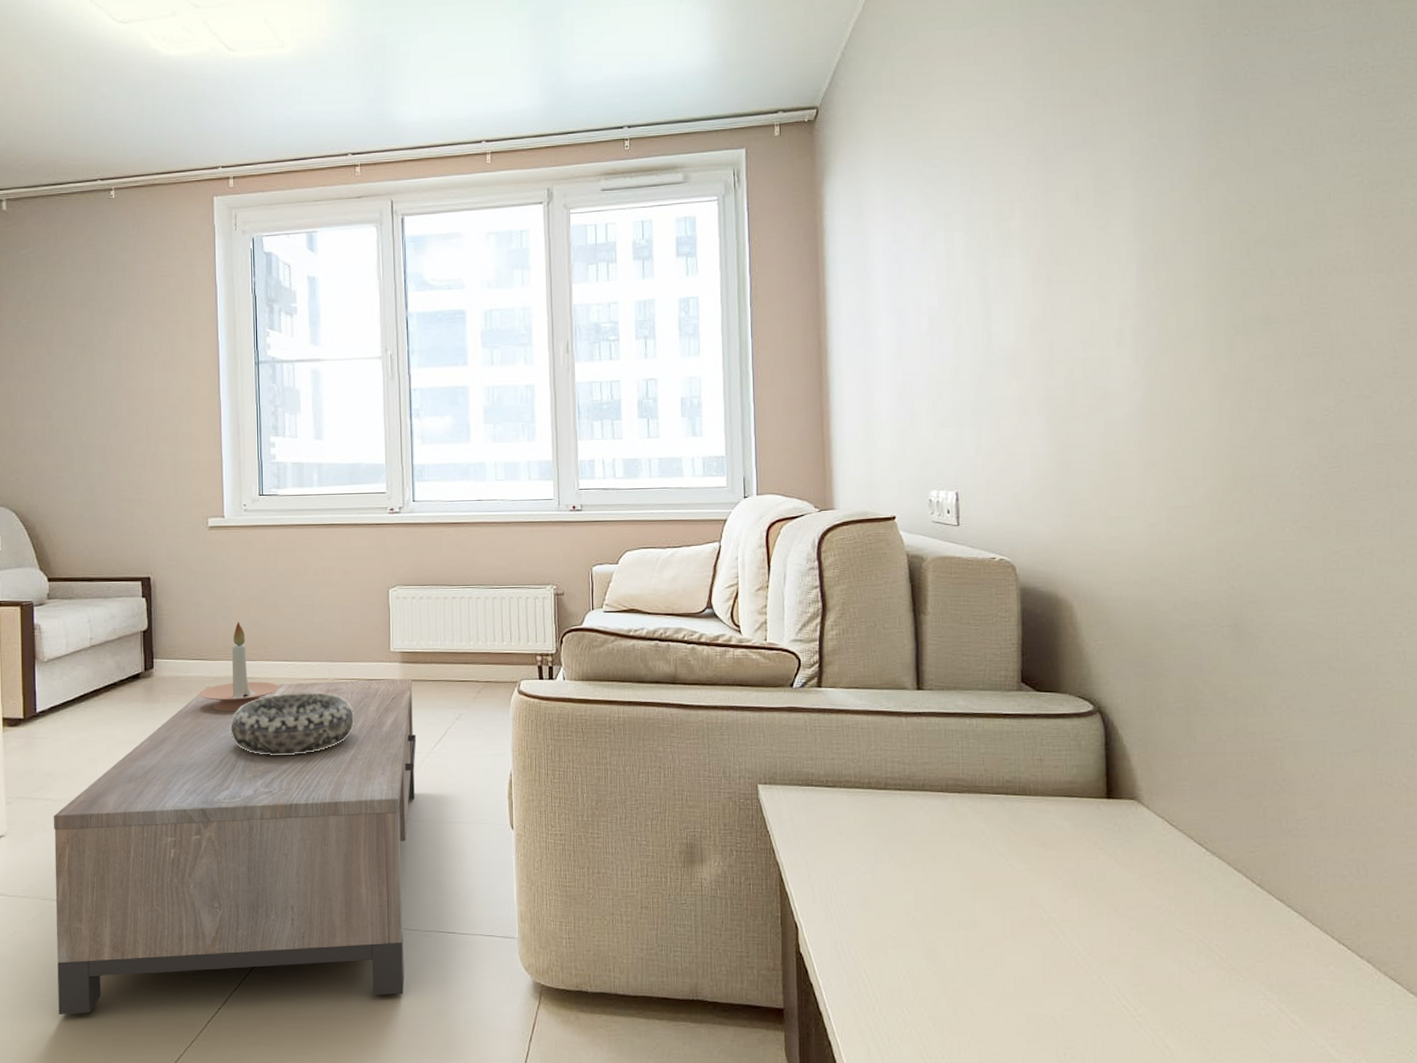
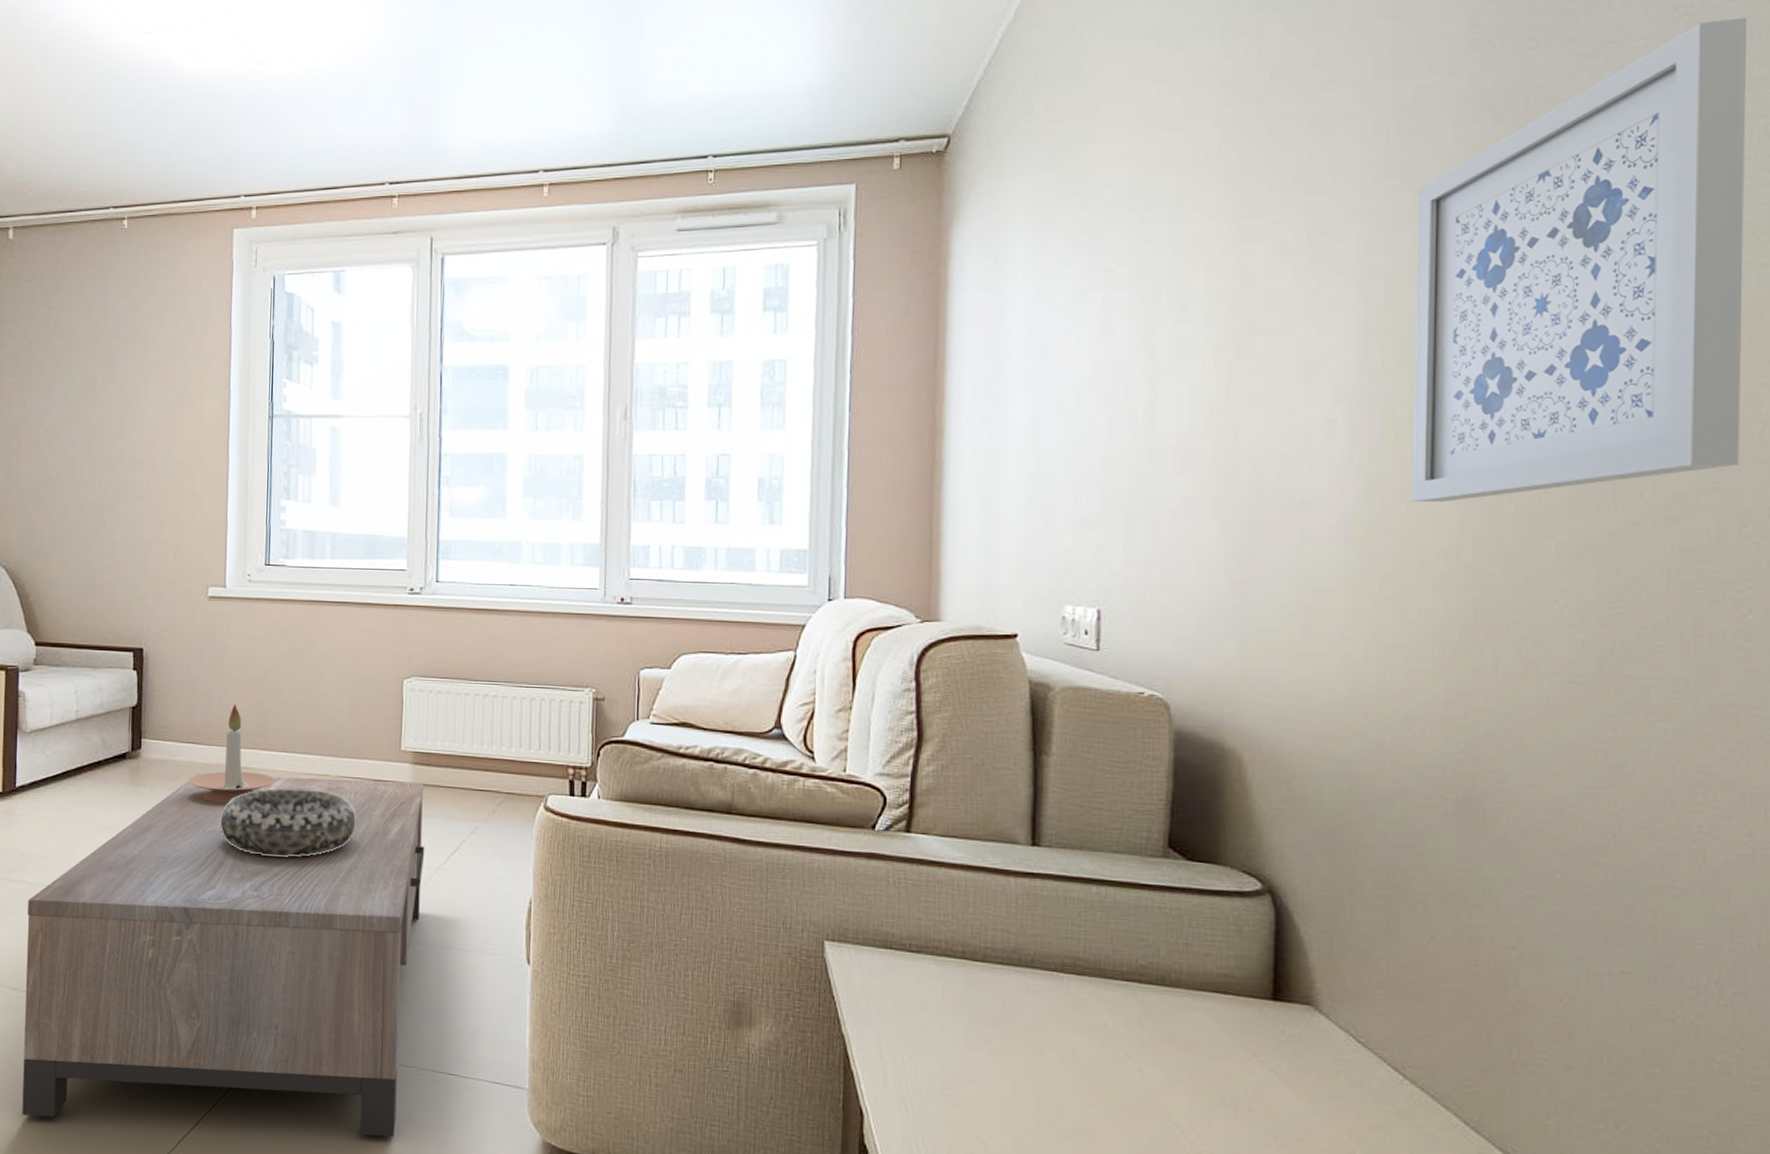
wall art: none [1172,12,1409,393] -> present [1412,17,1748,503]

